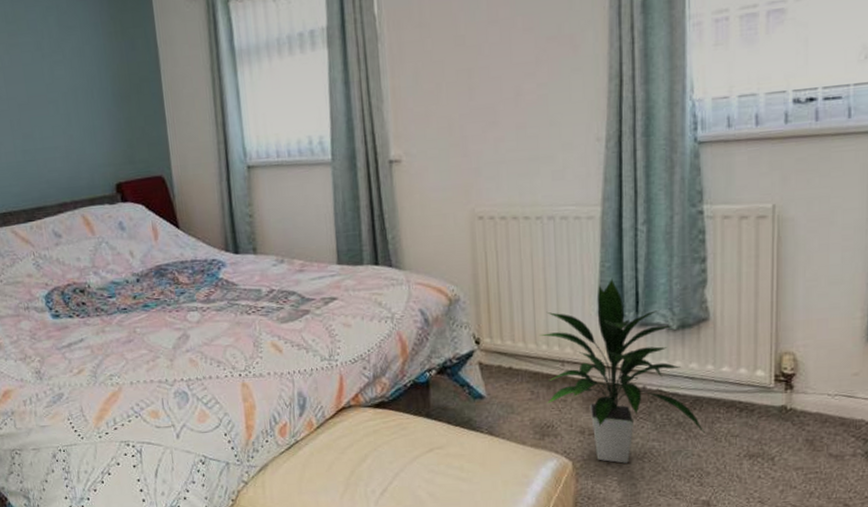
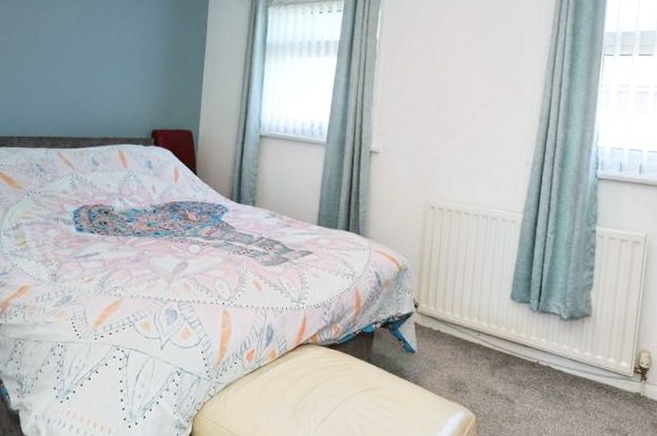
indoor plant: present [539,279,705,464] -> none [462,272,579,423]

